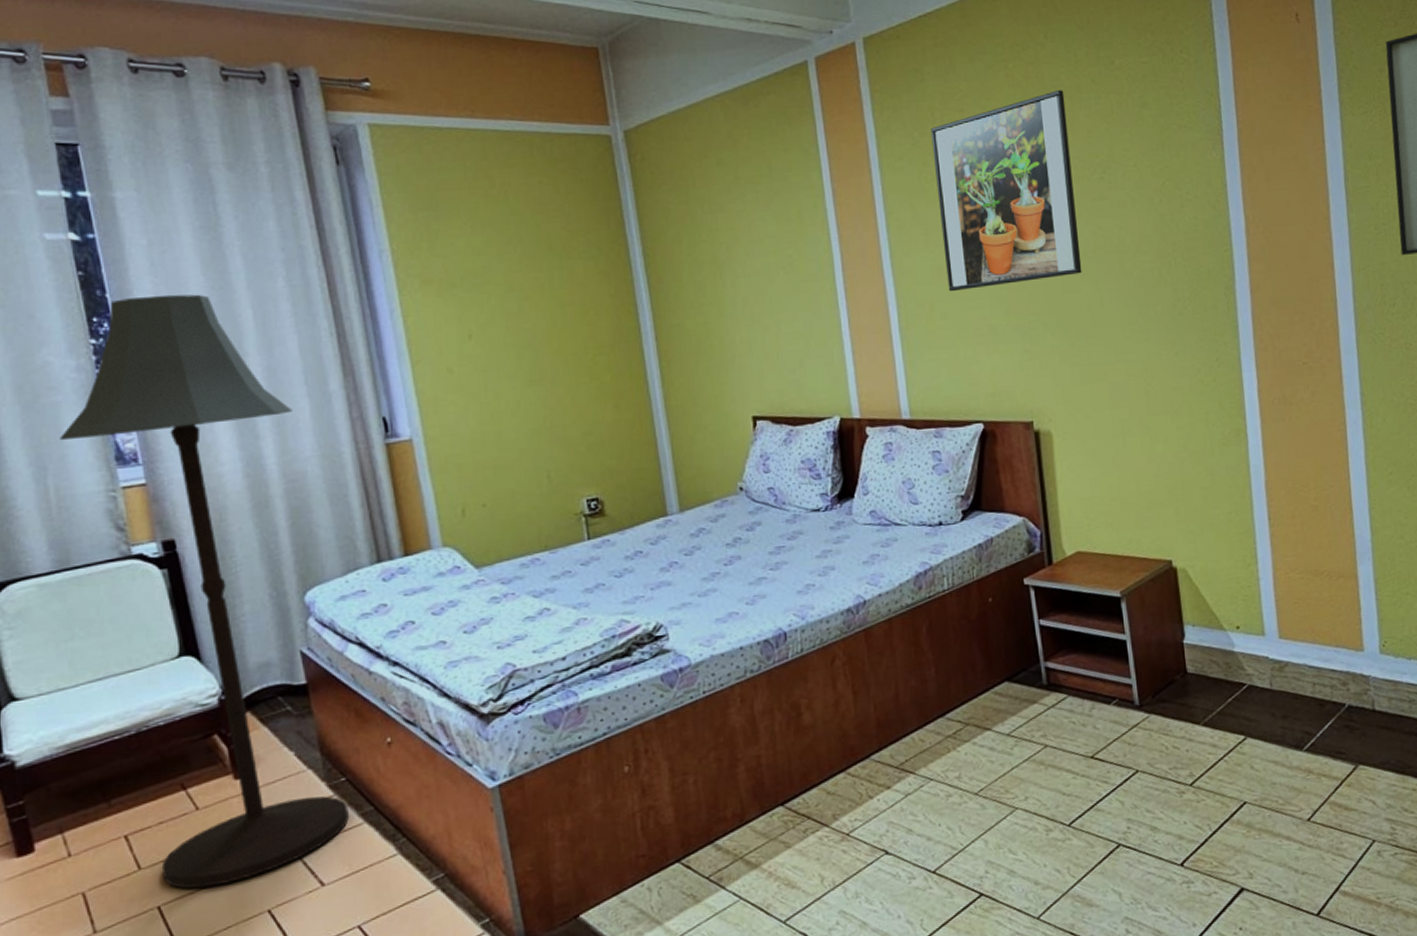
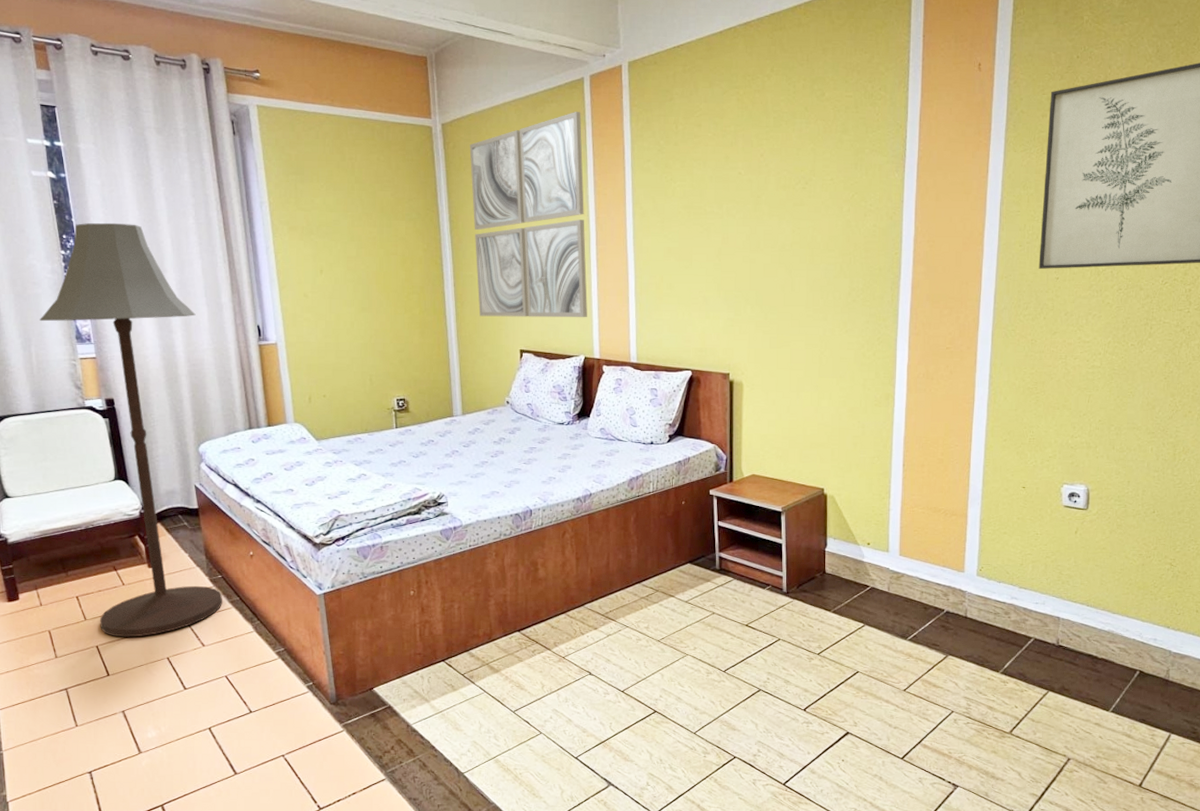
wall art: none [663,104,839,378] -> present [469,112,587,318]
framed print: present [931,90,1082,292] -> none [674,114,782,268]

